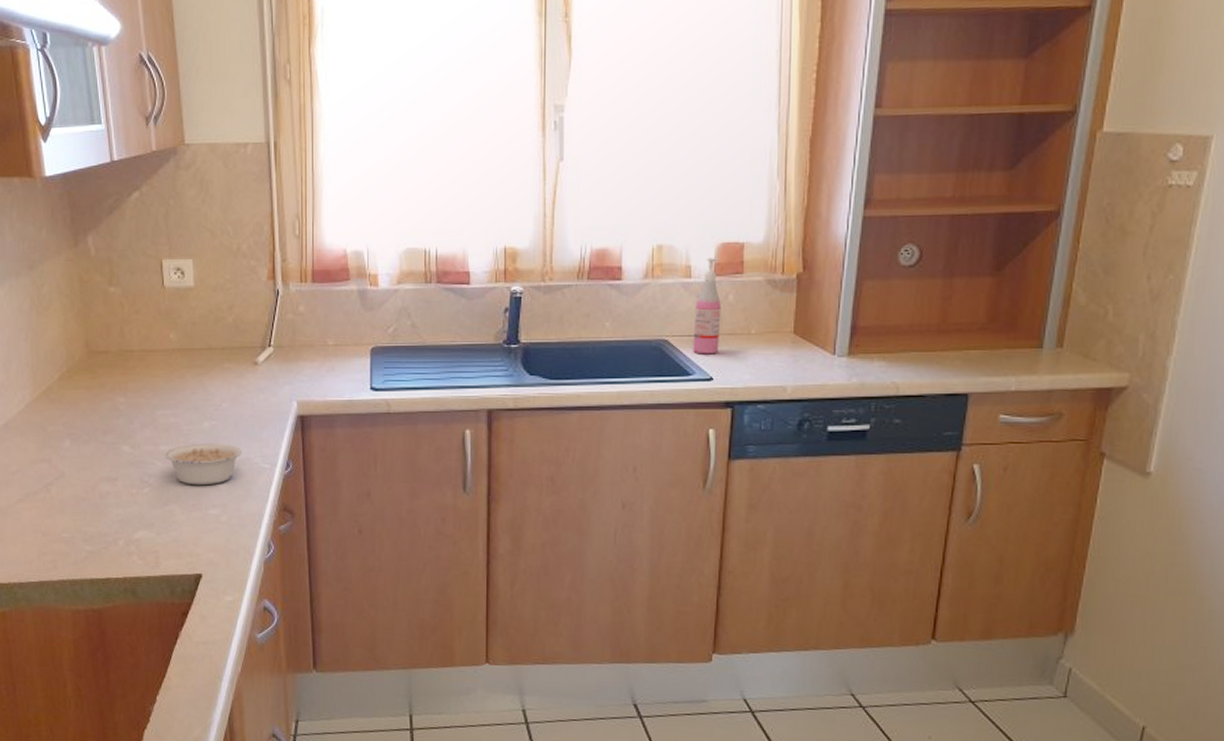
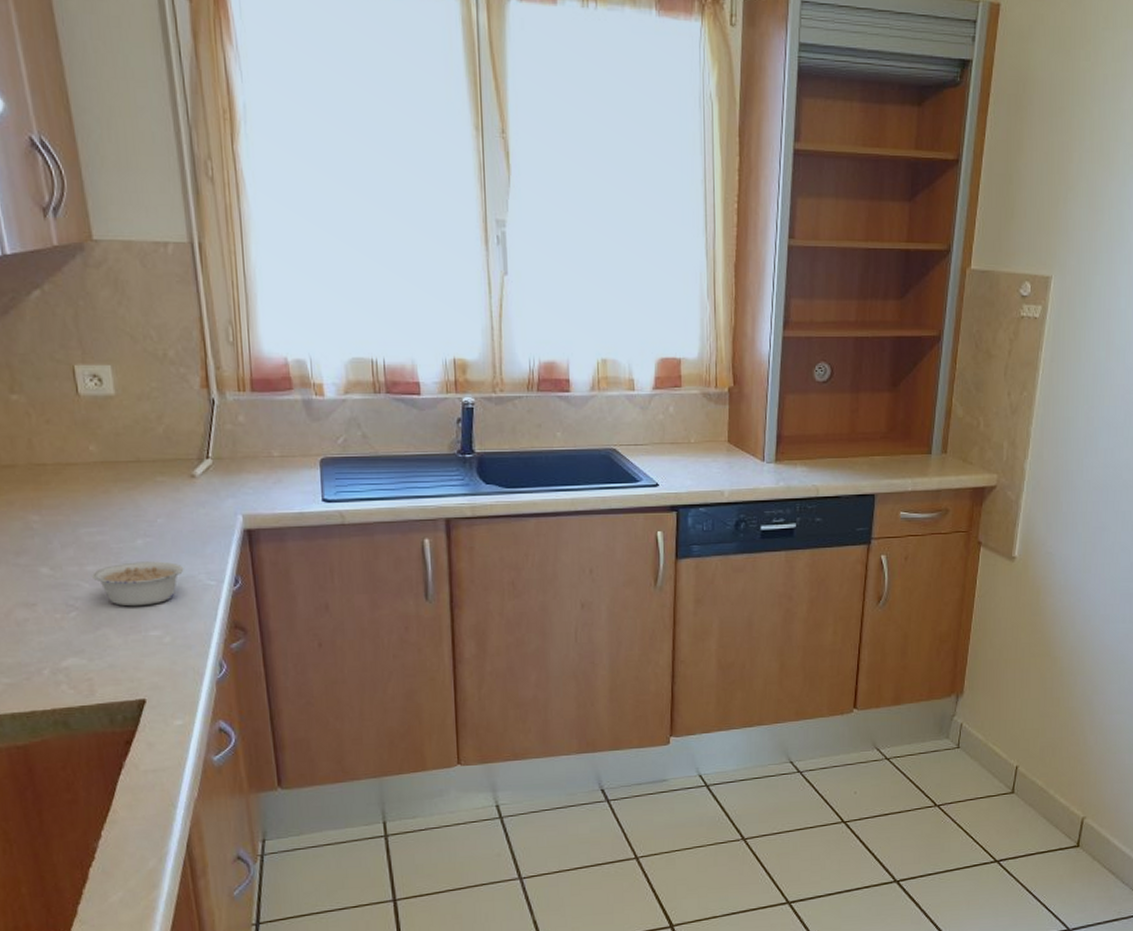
soap dispenser: present [693,258,721,355] -> none [639,372,663,462]

